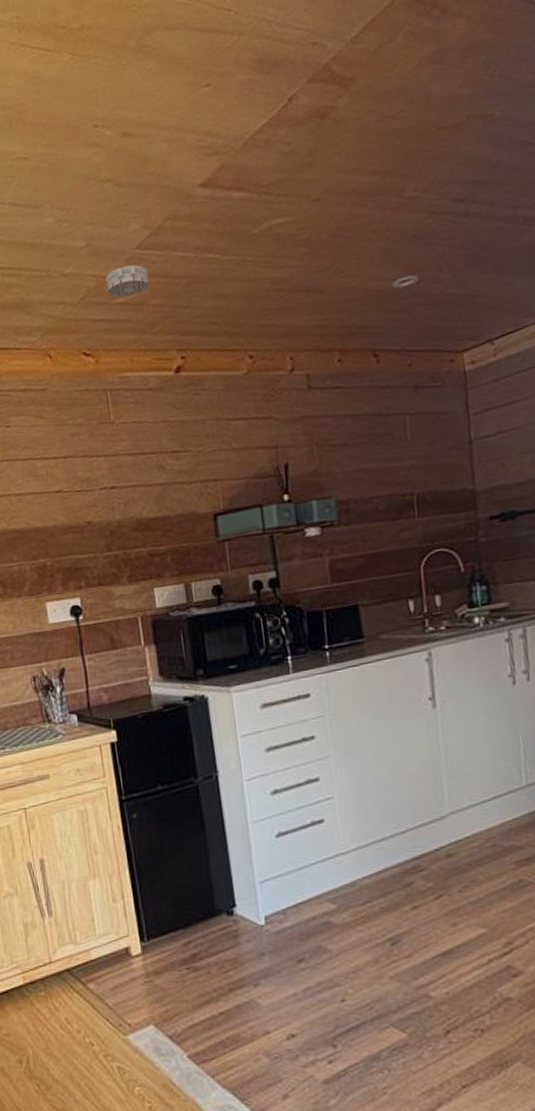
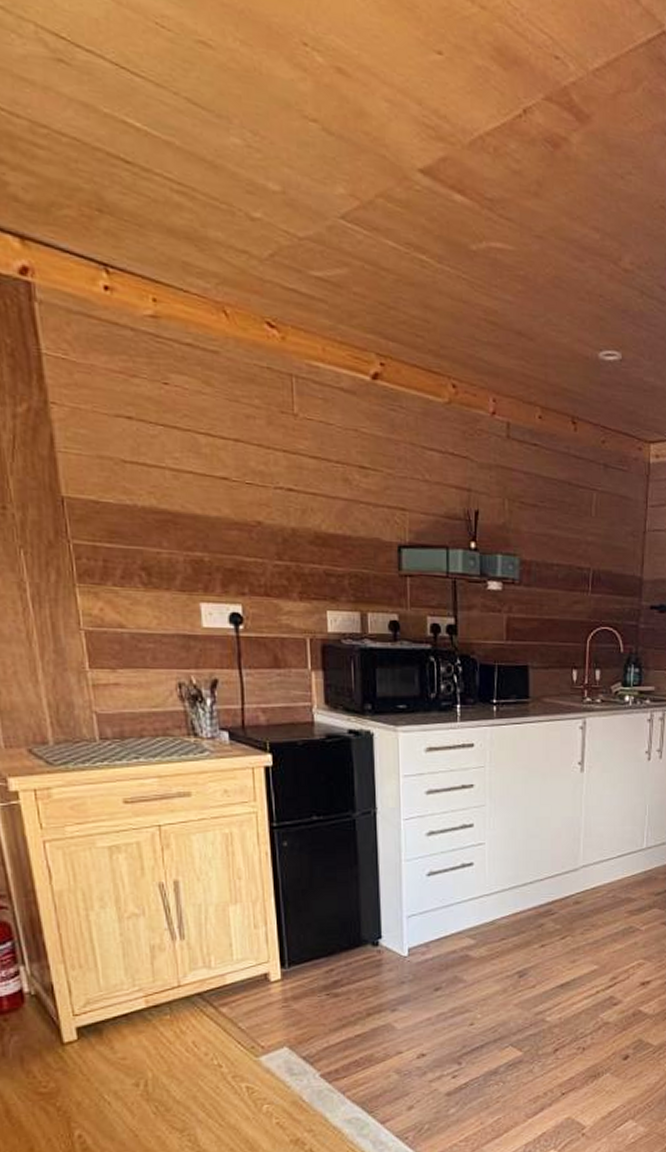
smoke detector: present [106,265,150,298] -> none [302,232,352,274]

